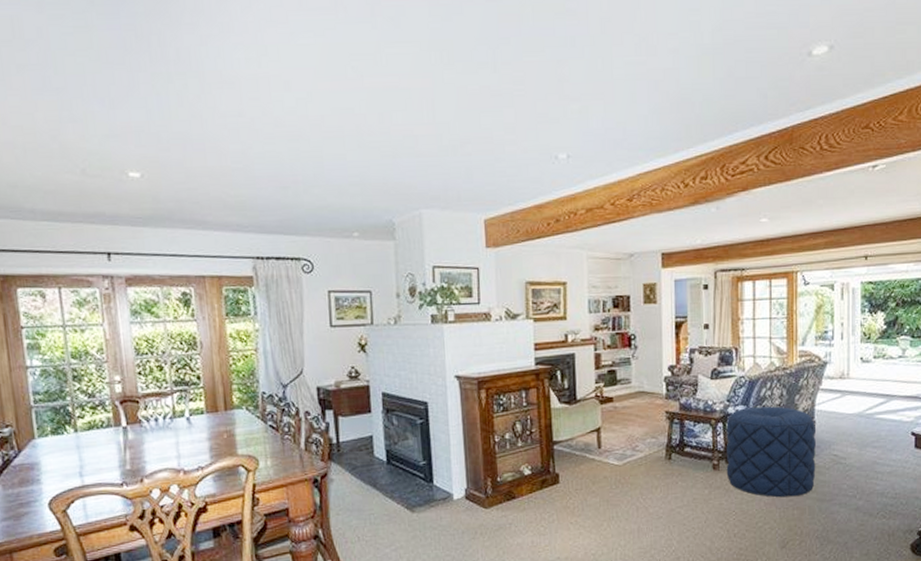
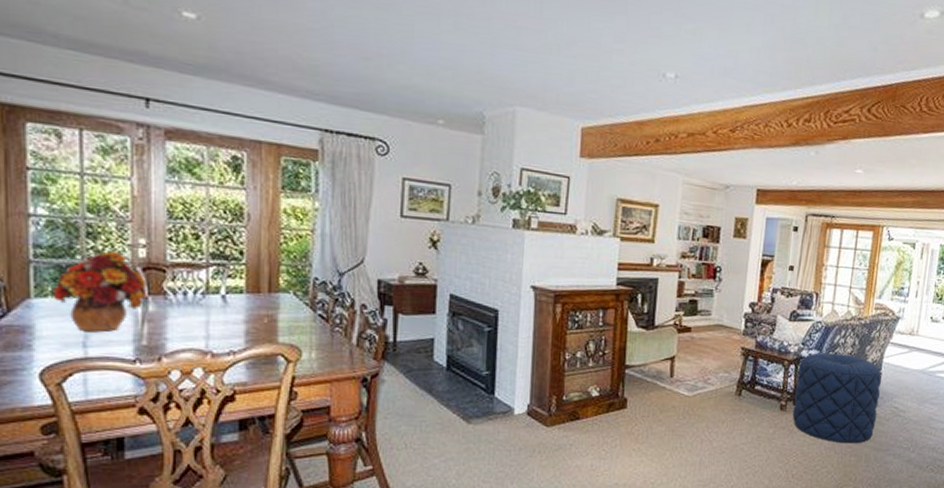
flower arrangement: none [52,390,127,463] -> present [53,251,148,333]

